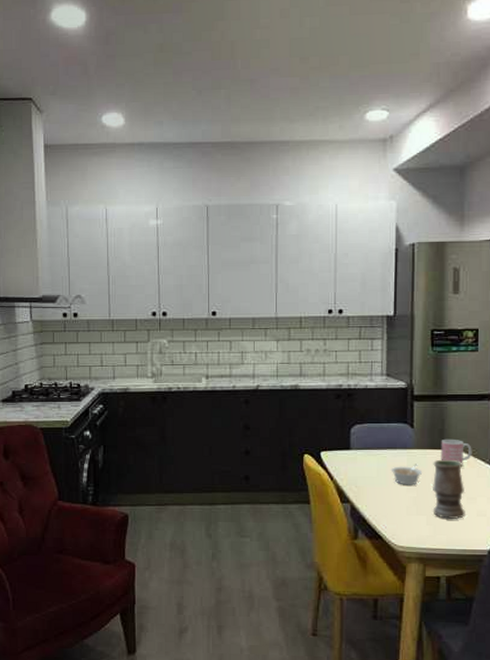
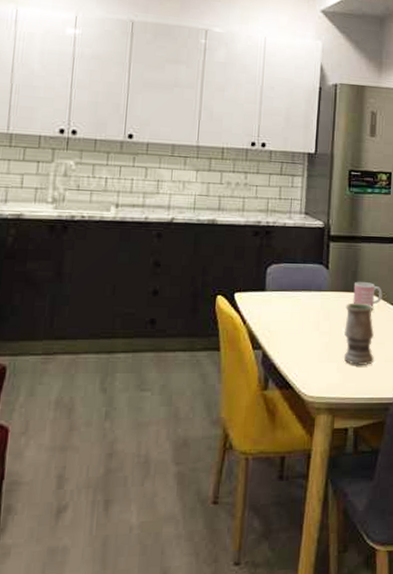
legume: present [390,464,423,485] -> none [304,307,336,330]

